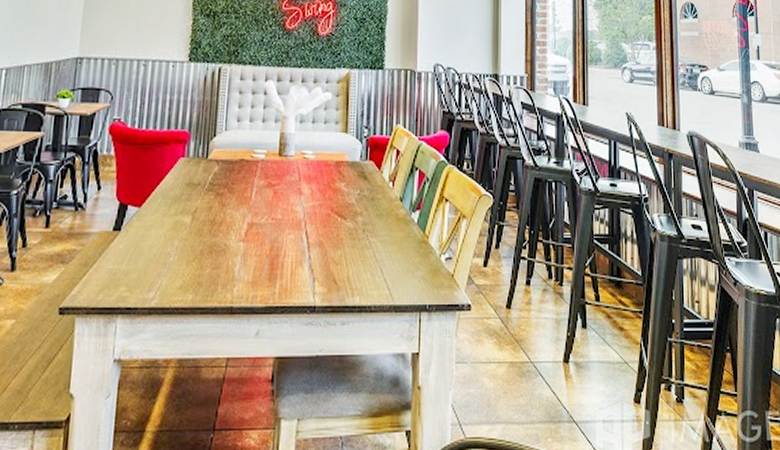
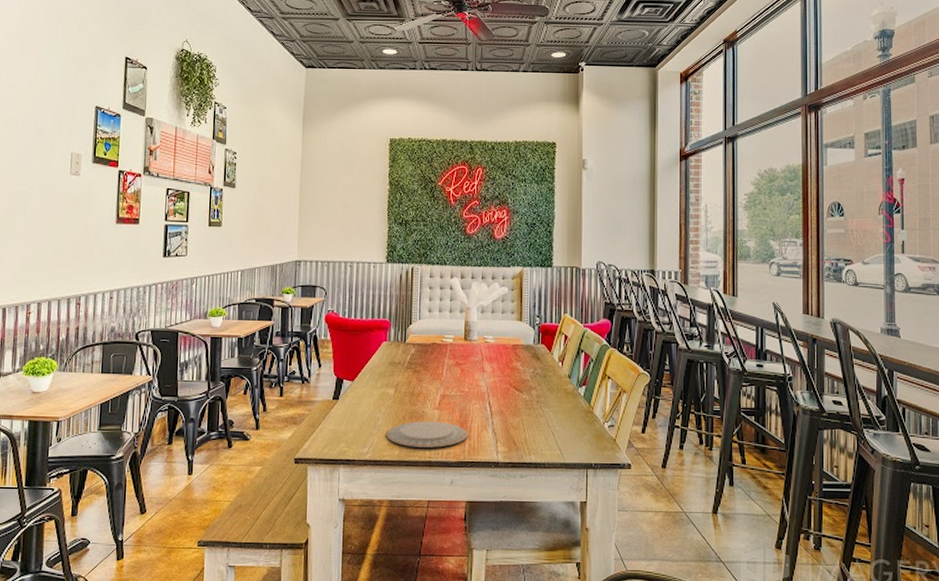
plate: none [177,256,279,290] -> present [385,421,468,448]

